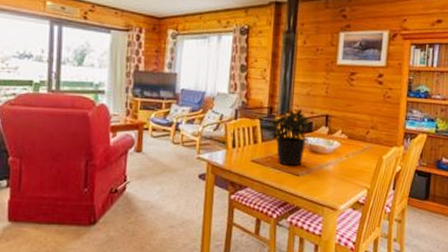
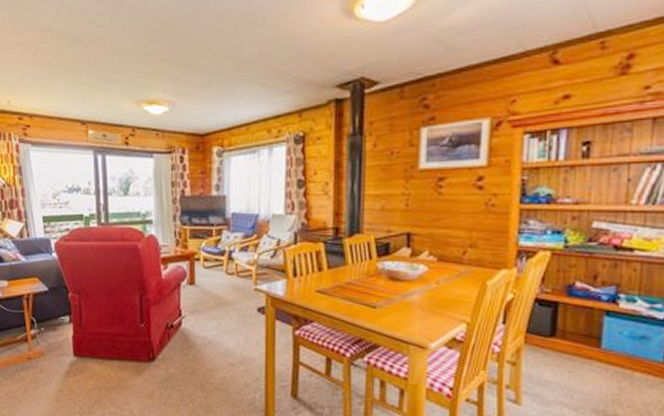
potted plant: present [266,109,312,166] -> none [331,228,390,296]

